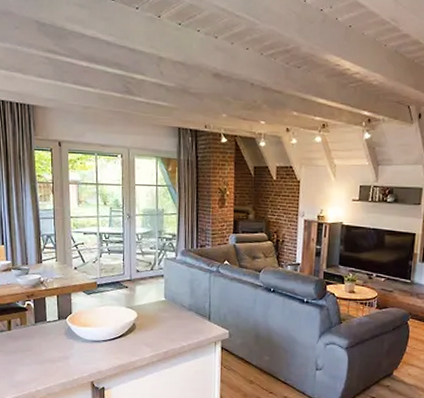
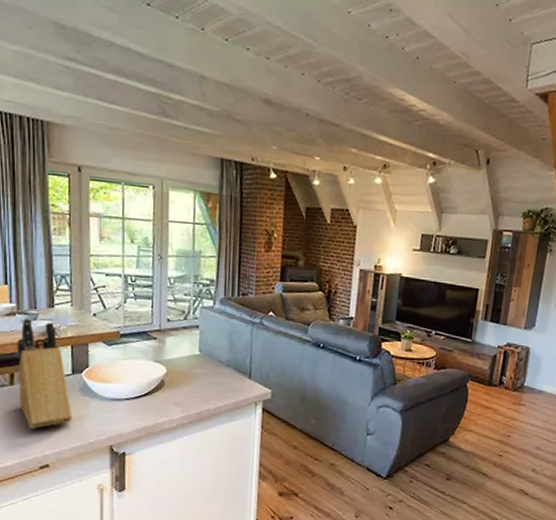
knife block: none [12,273,59,368] -> present [17,318,72,429]

